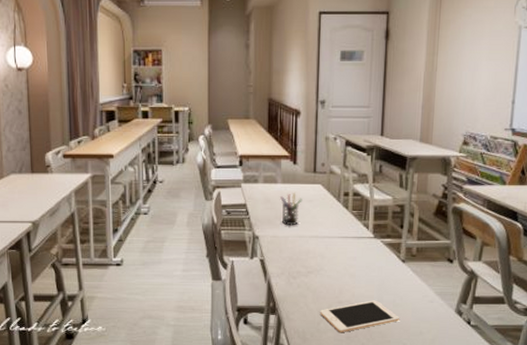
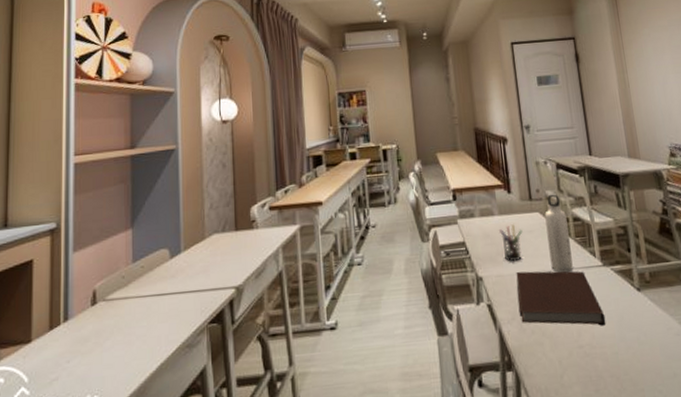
notebook: none [288,235,368,288] -> present [516,271,606,326]
cell phone: present [320,300,399,332] -> none [561,340,648,385]
water bottle: none [325,169,347,240] -> present [545,194,573,273]

